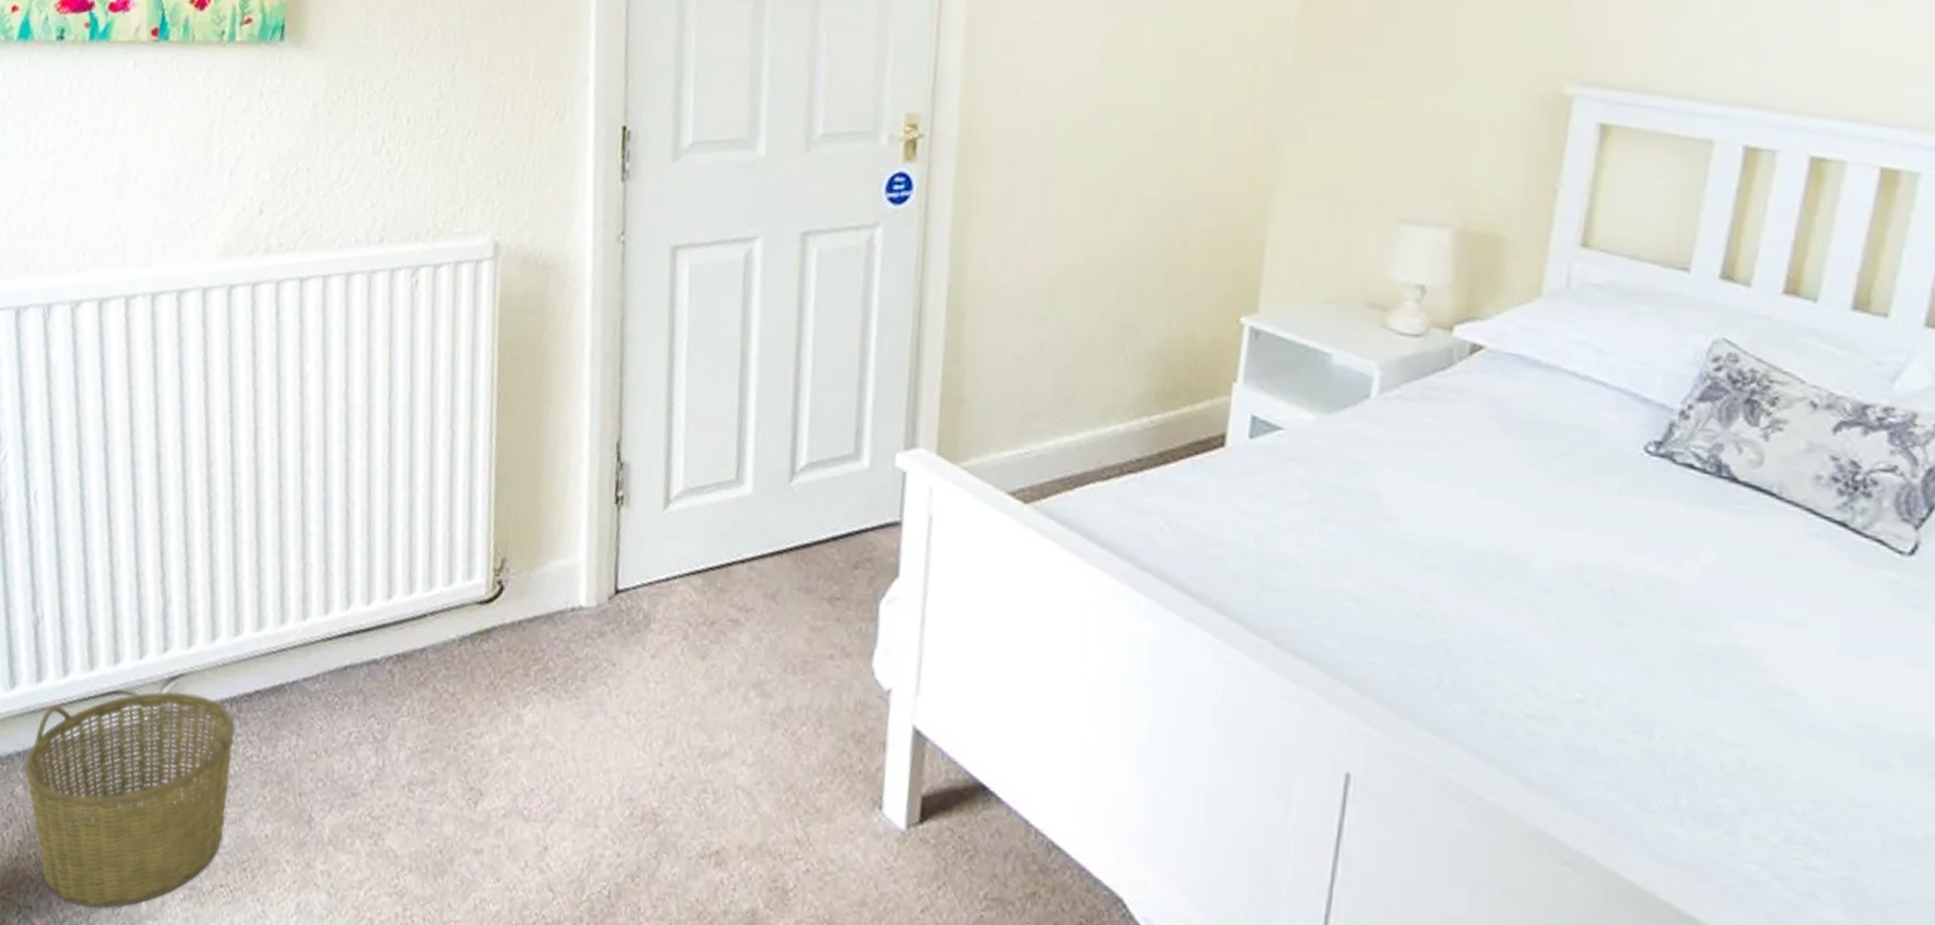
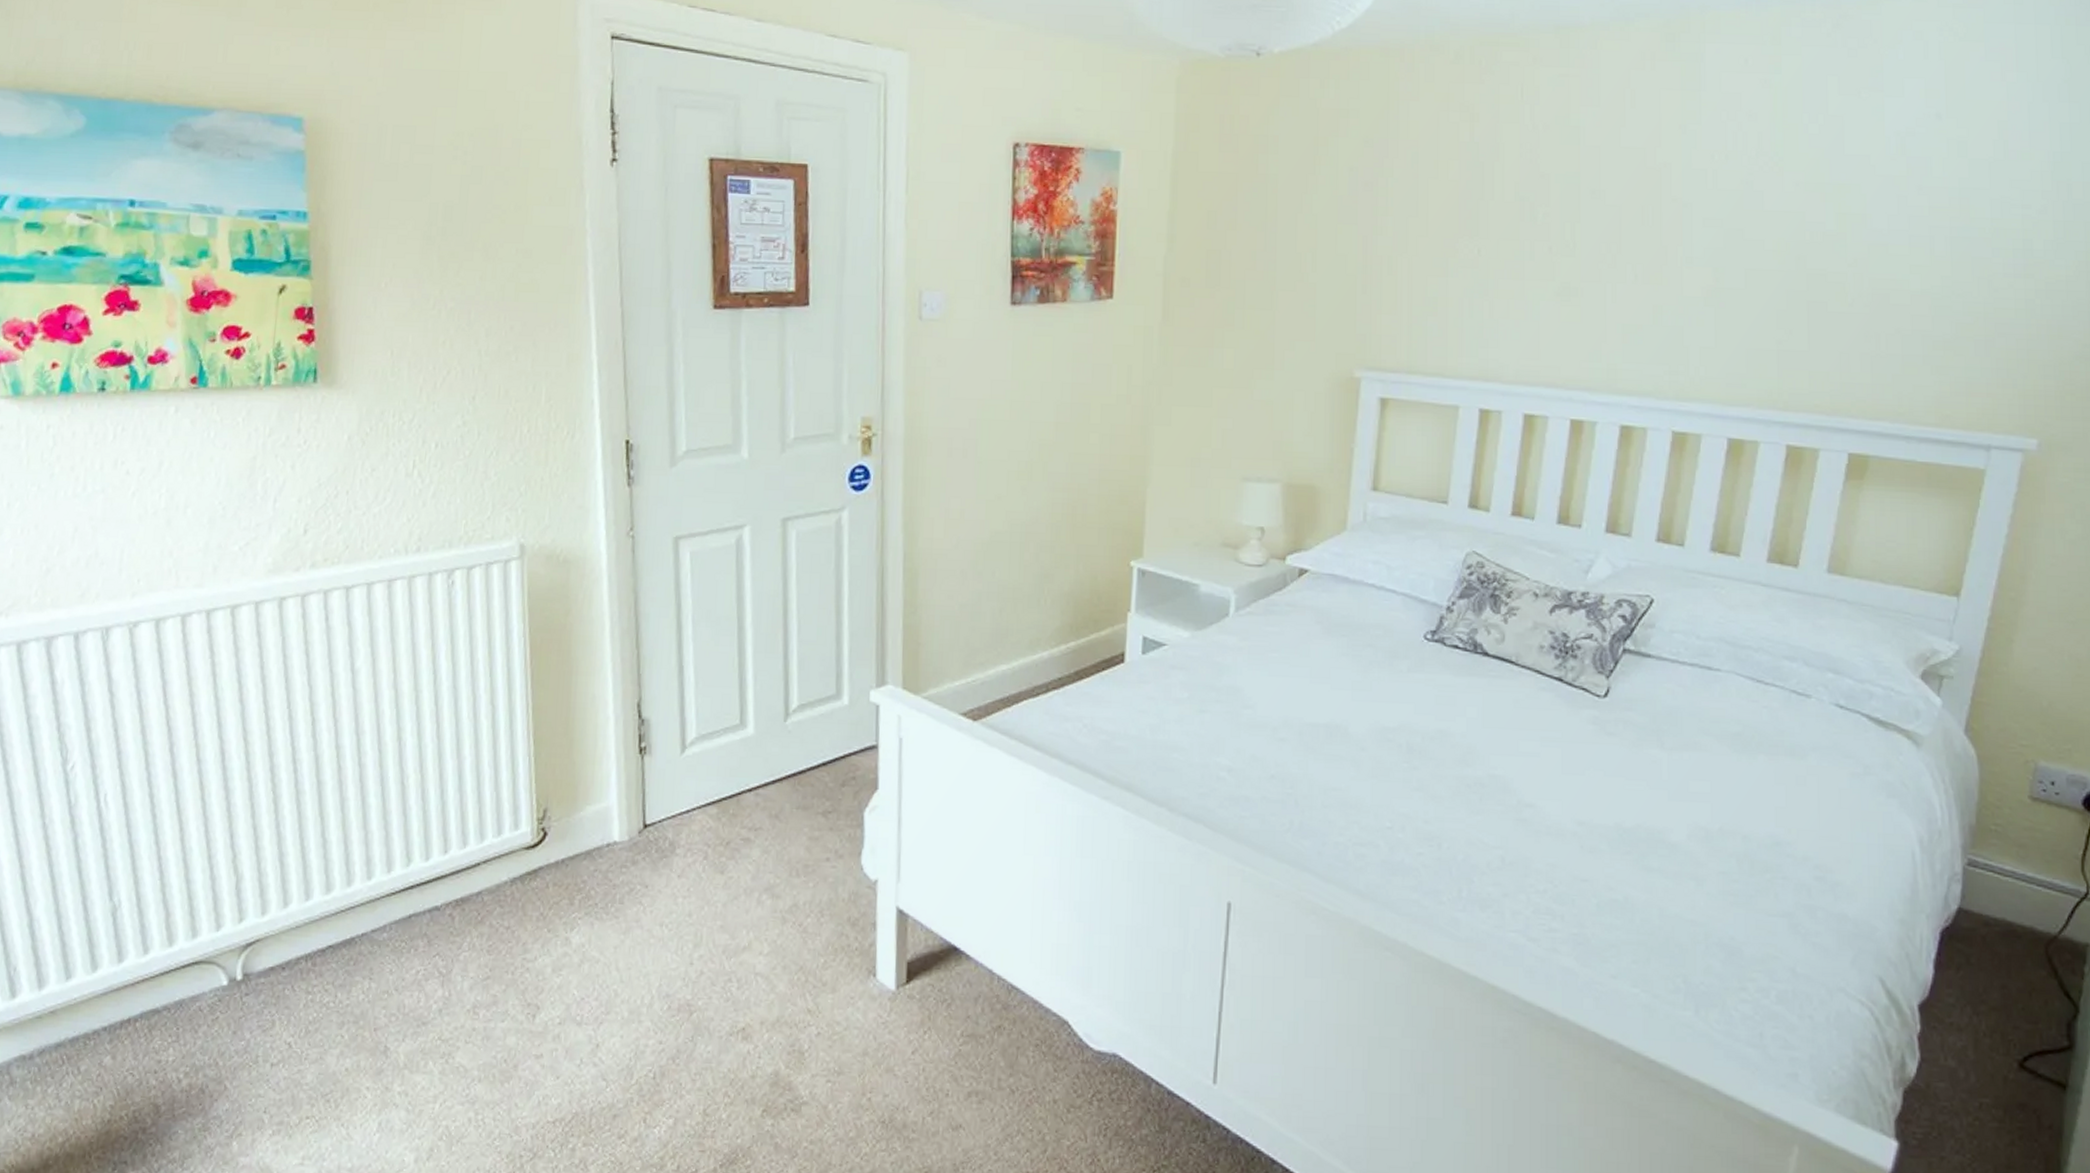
basket: present [23,691,236,909] -> none [110,955,312,1155]

